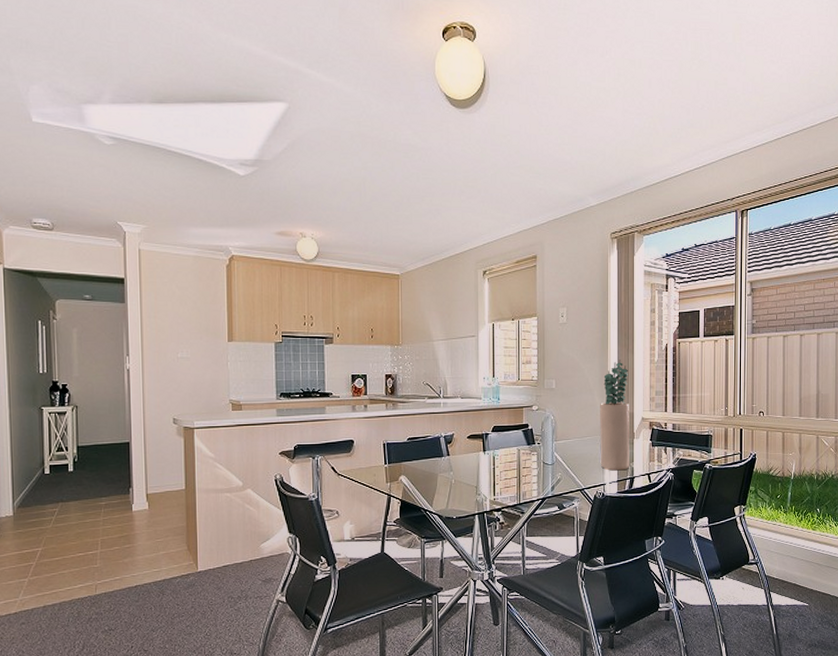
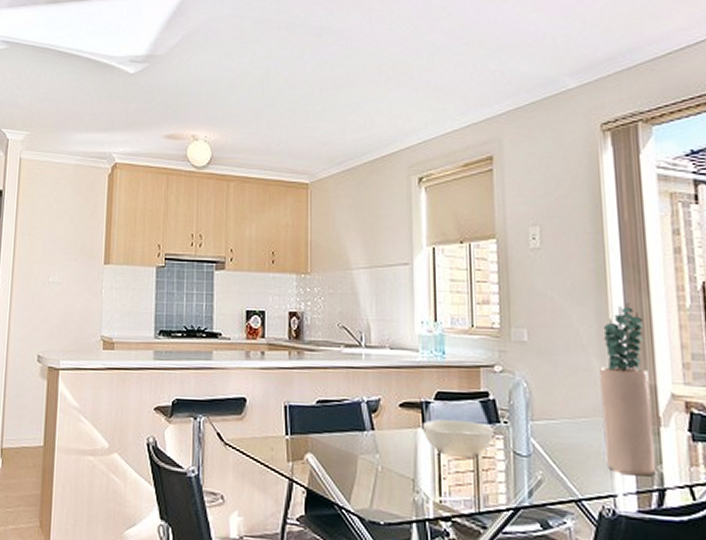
bowl: none [483,445,531,470] -> present [422,419,494,459]

